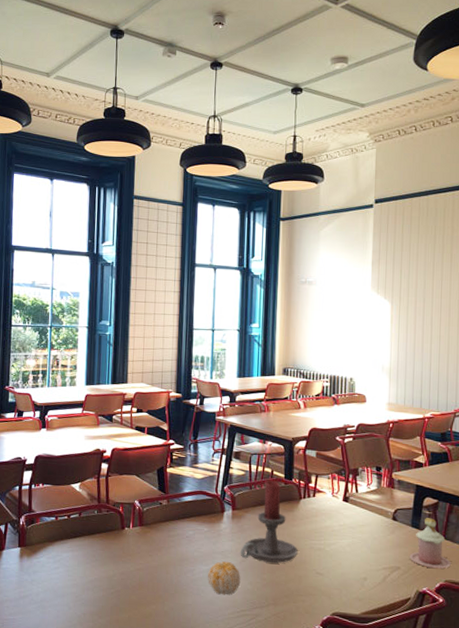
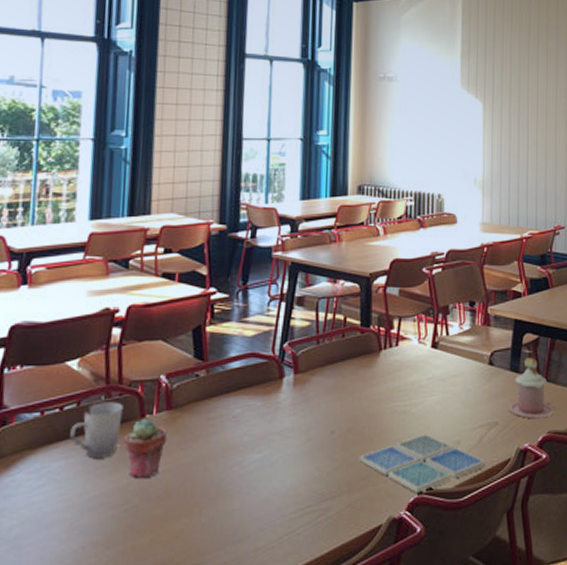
cup: none [74,515,110,554] -> present [70,401,123,458]
potted succulent: none [110,530,140,572] -> present [124,418,167,478]
fruit: present [208,561,241,596] -> none [261,444,306,490]
candle holder: present [240,480,298,563] -> none [304,329,377,437]
drink coaster: none [282,568,389,614] -> present [359,434,486,493]

